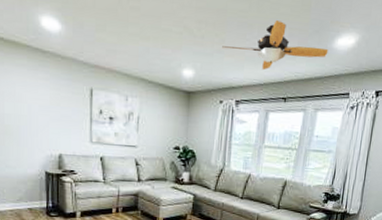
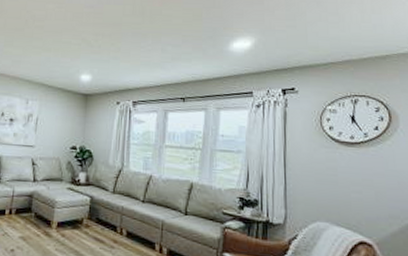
ceiling fan: present [222,20,329,71] -> none [118,30,224,73]

